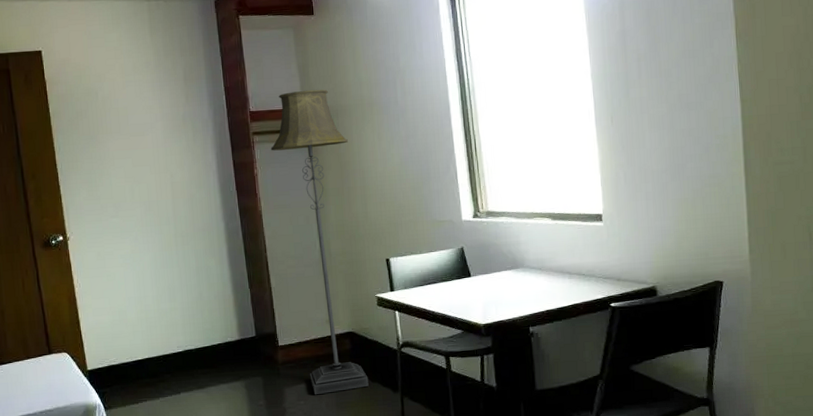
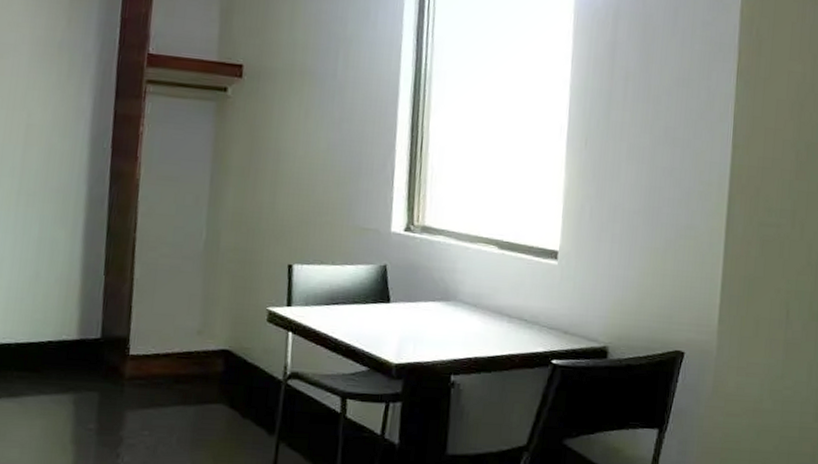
floor lamp: present [270,89,369,395] -> none [162,39,267,426]

